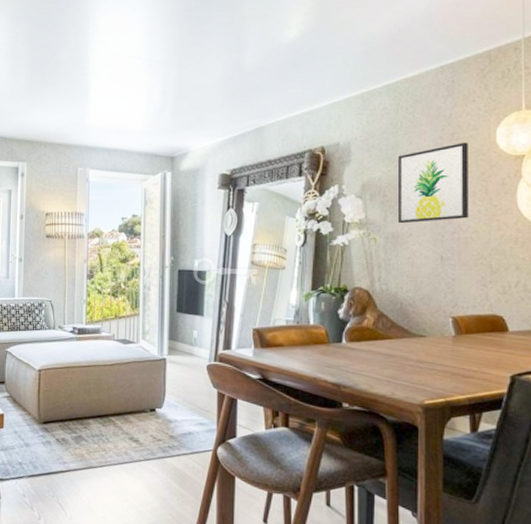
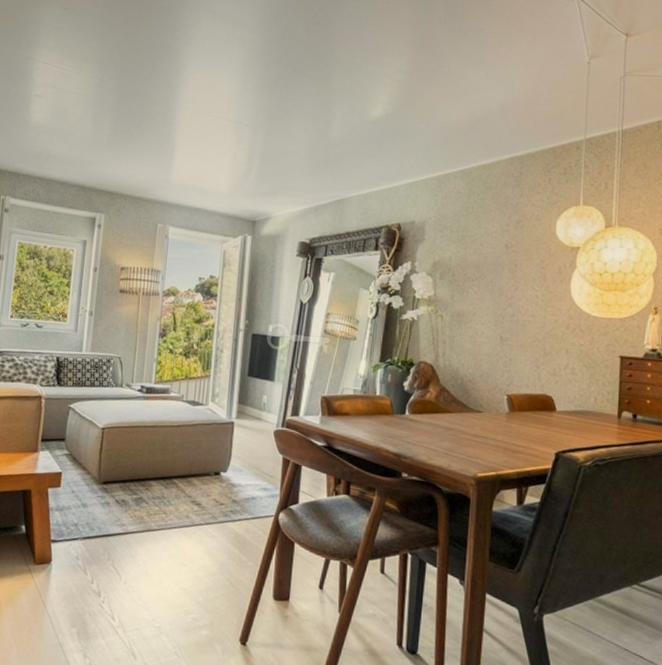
wall art: present [397,142,469,224] -> none [463,231,531,303]

